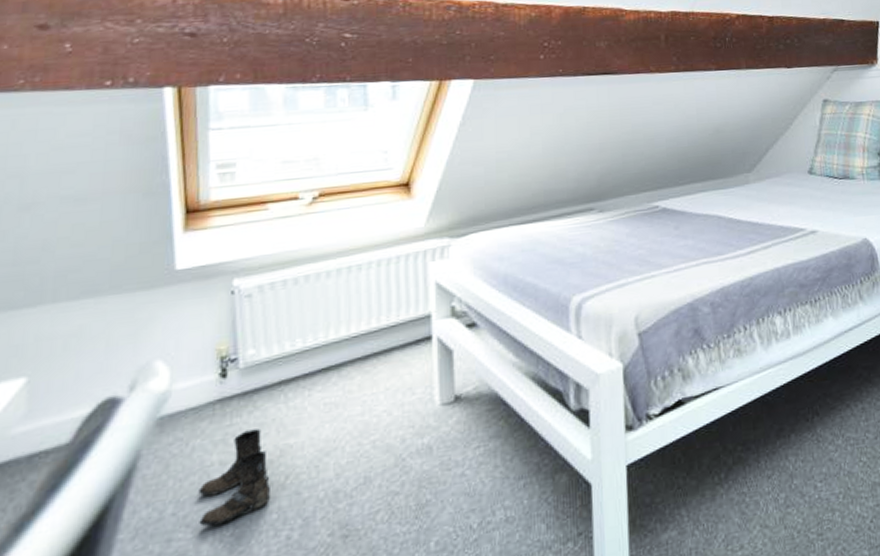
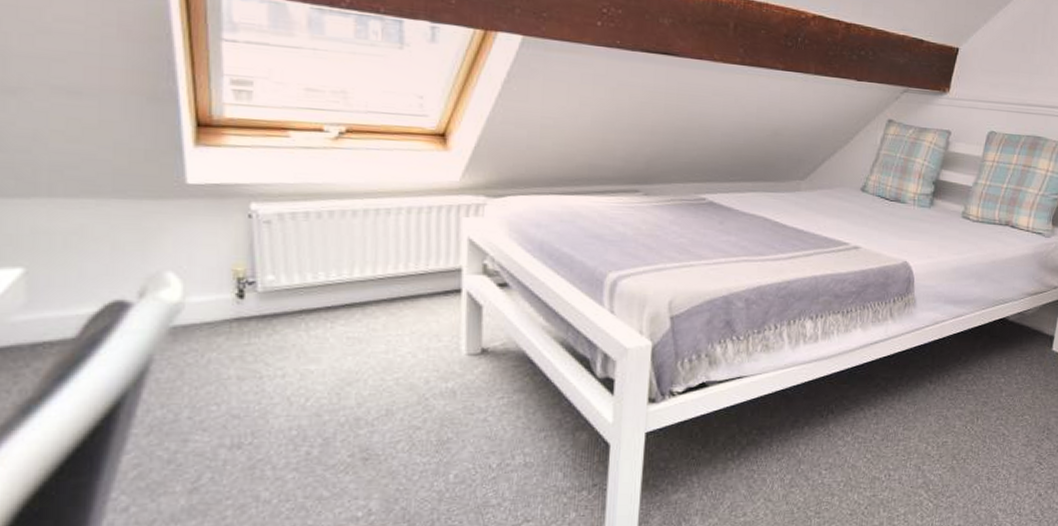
boots: present [198,428,270,527] -> none [215,351,290,434]

